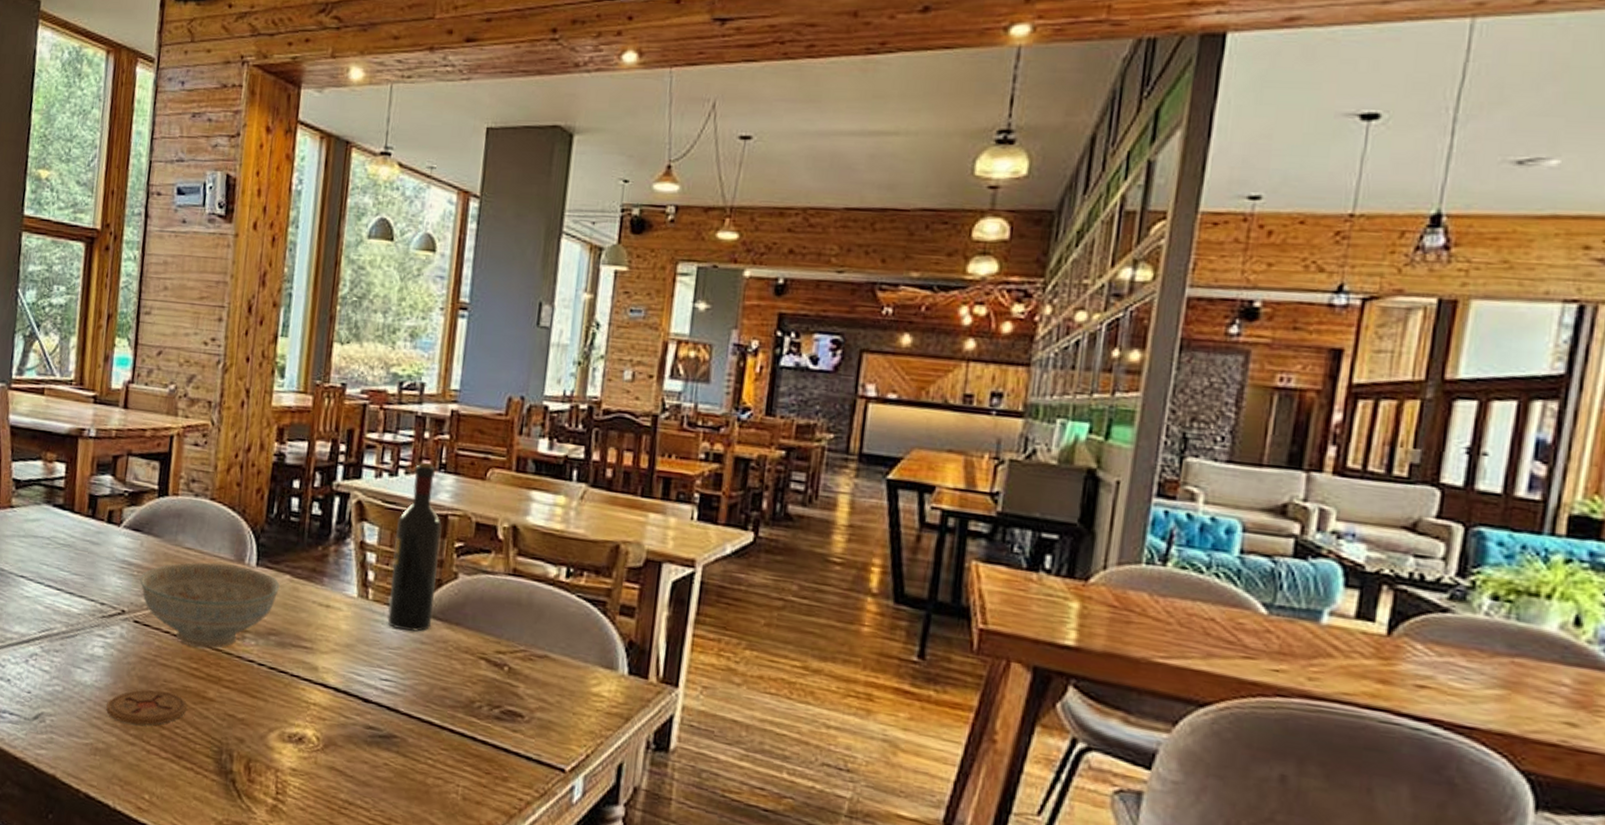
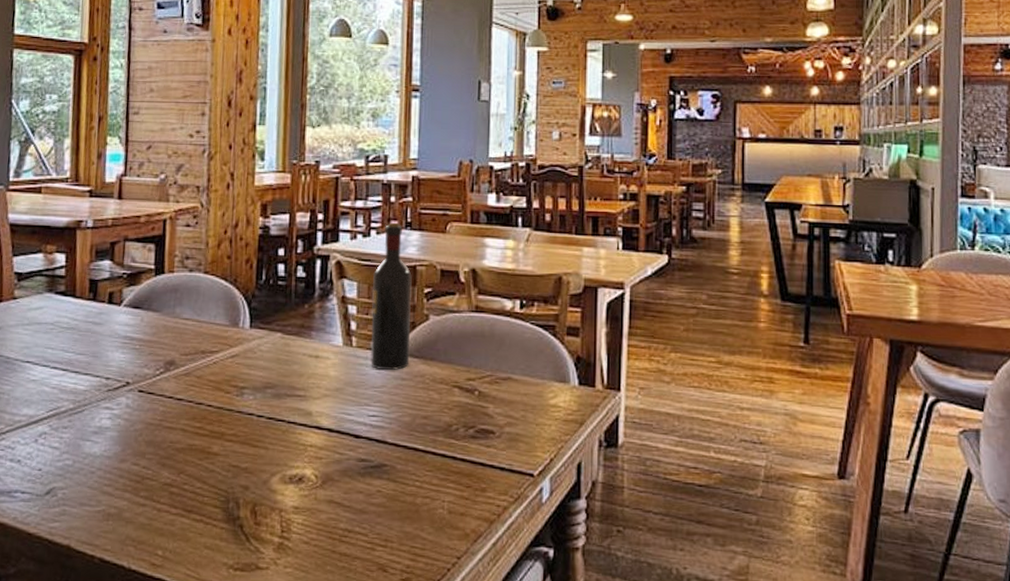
coaster: present [106,689,188,725] -> none [116,452,194,487]
decorative bowl: present [139,562,280,649] -> none [142,329,272,408]

